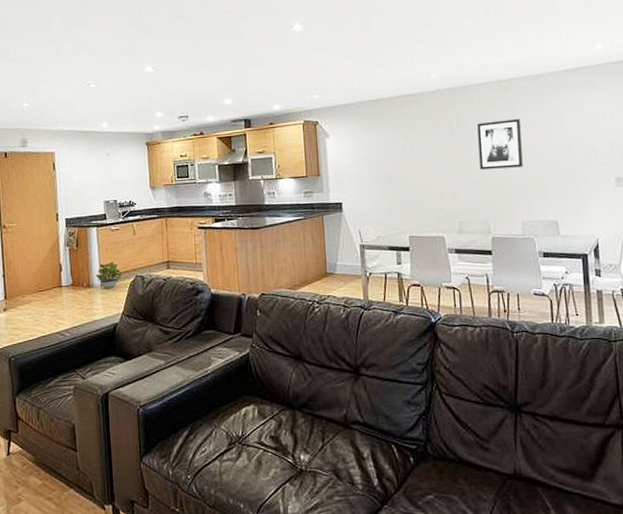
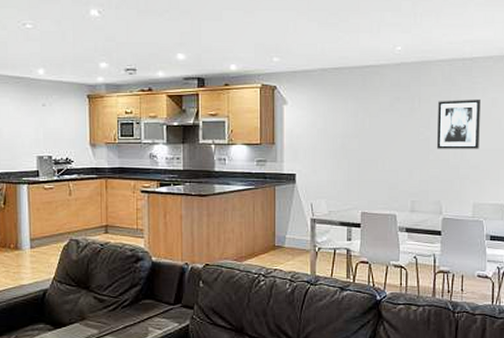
potted plant: present [95,261,122,289] -> none [25,222,55,252]

